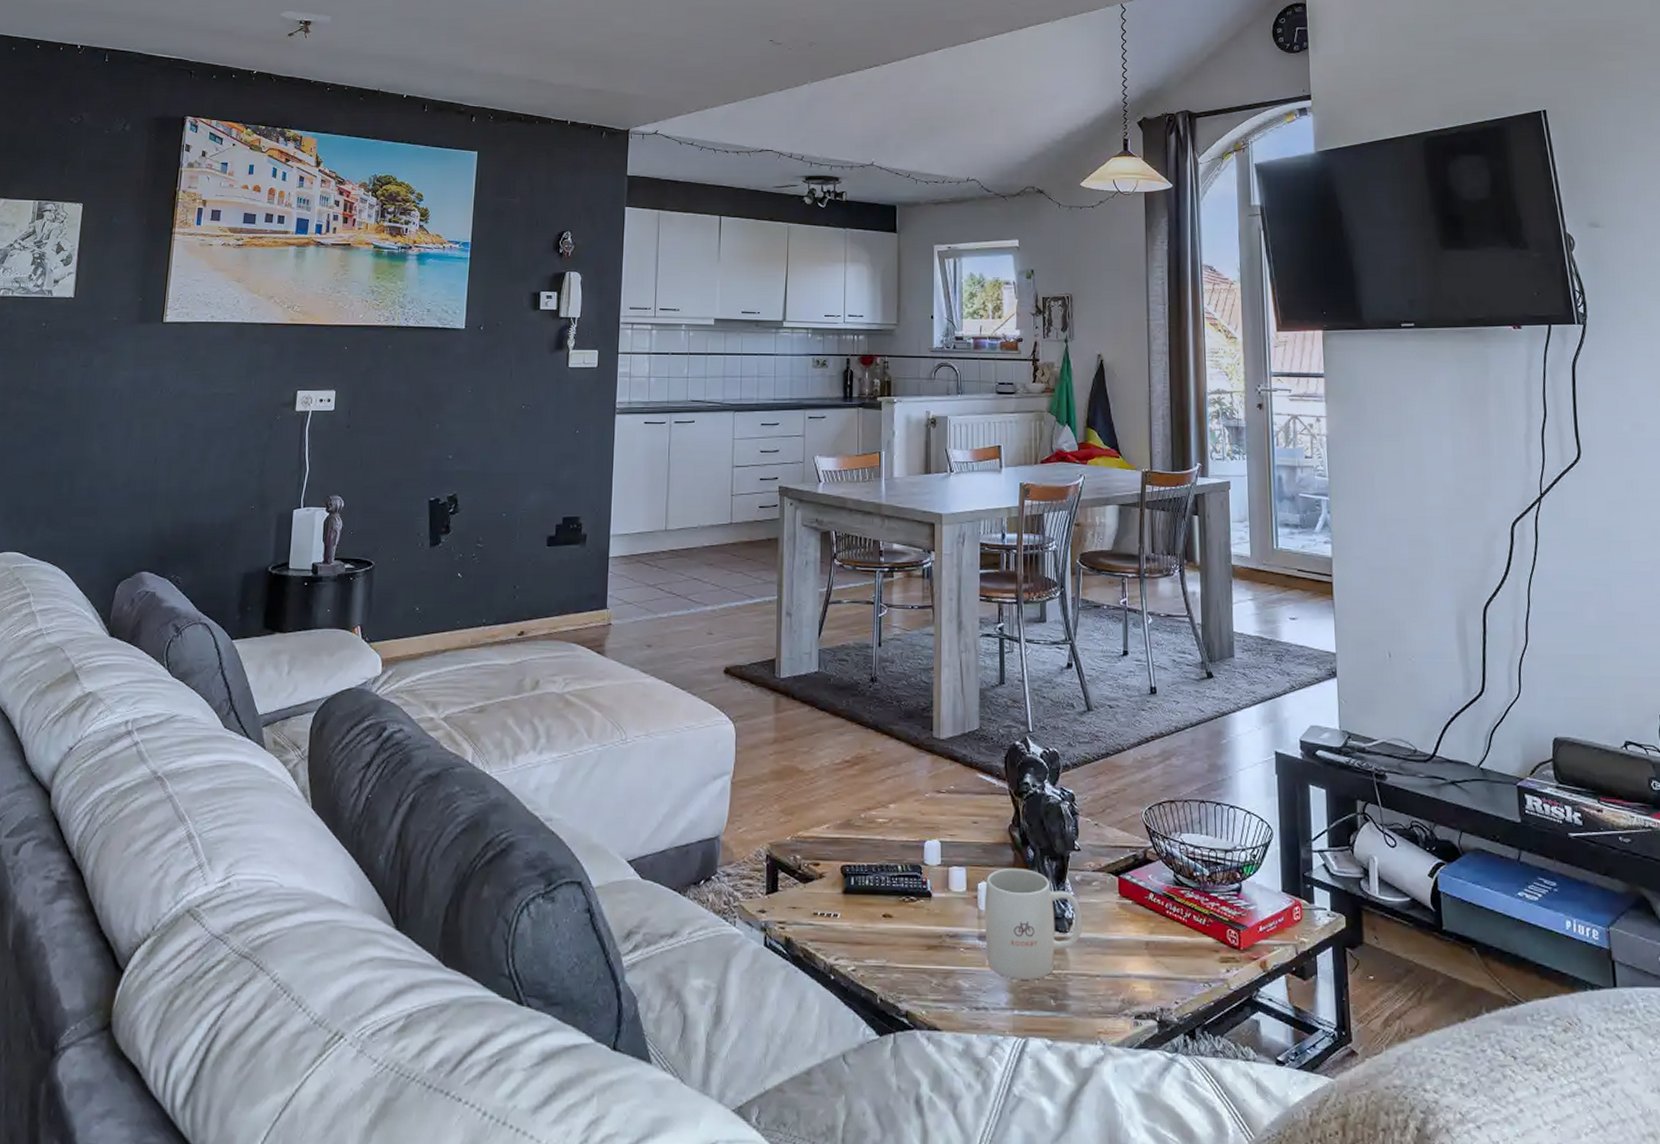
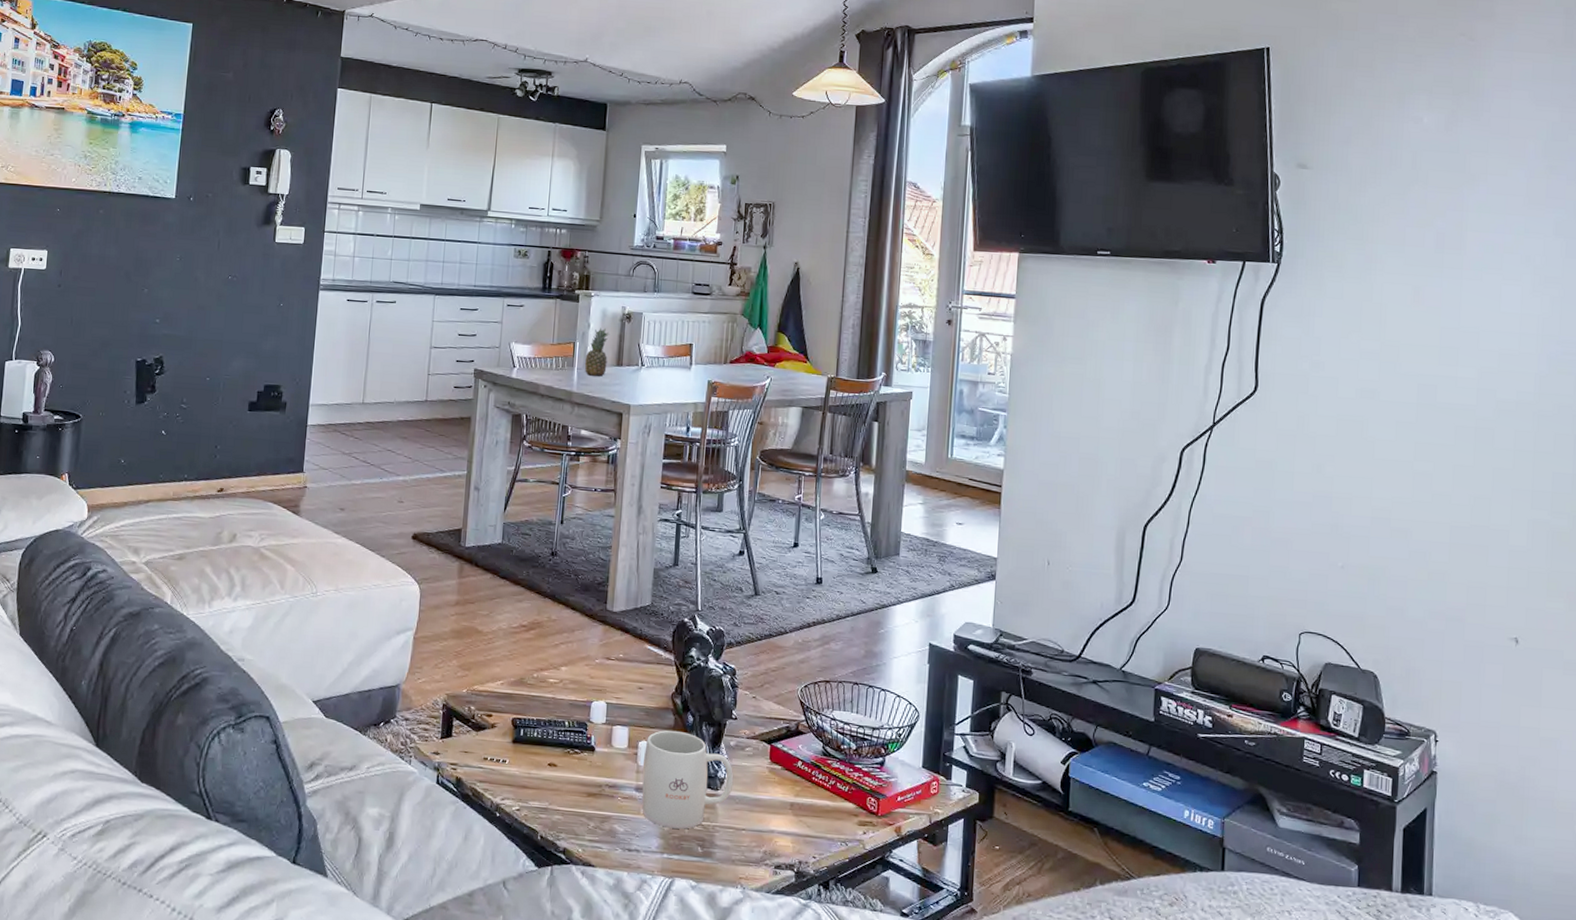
fruit: none [892,434,915,487] -> present [584,327,609,378]

